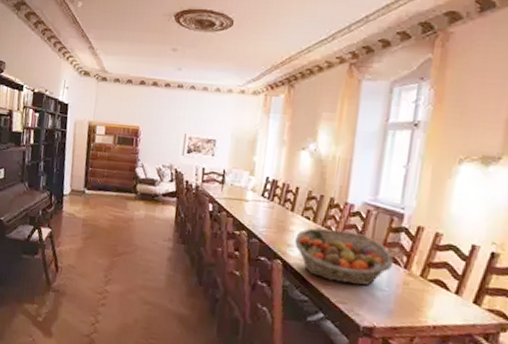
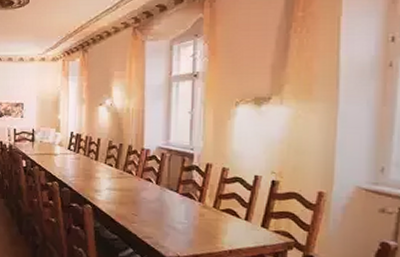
fruit basket: present [295,228,394,285] -> none [102,173,189,221]

